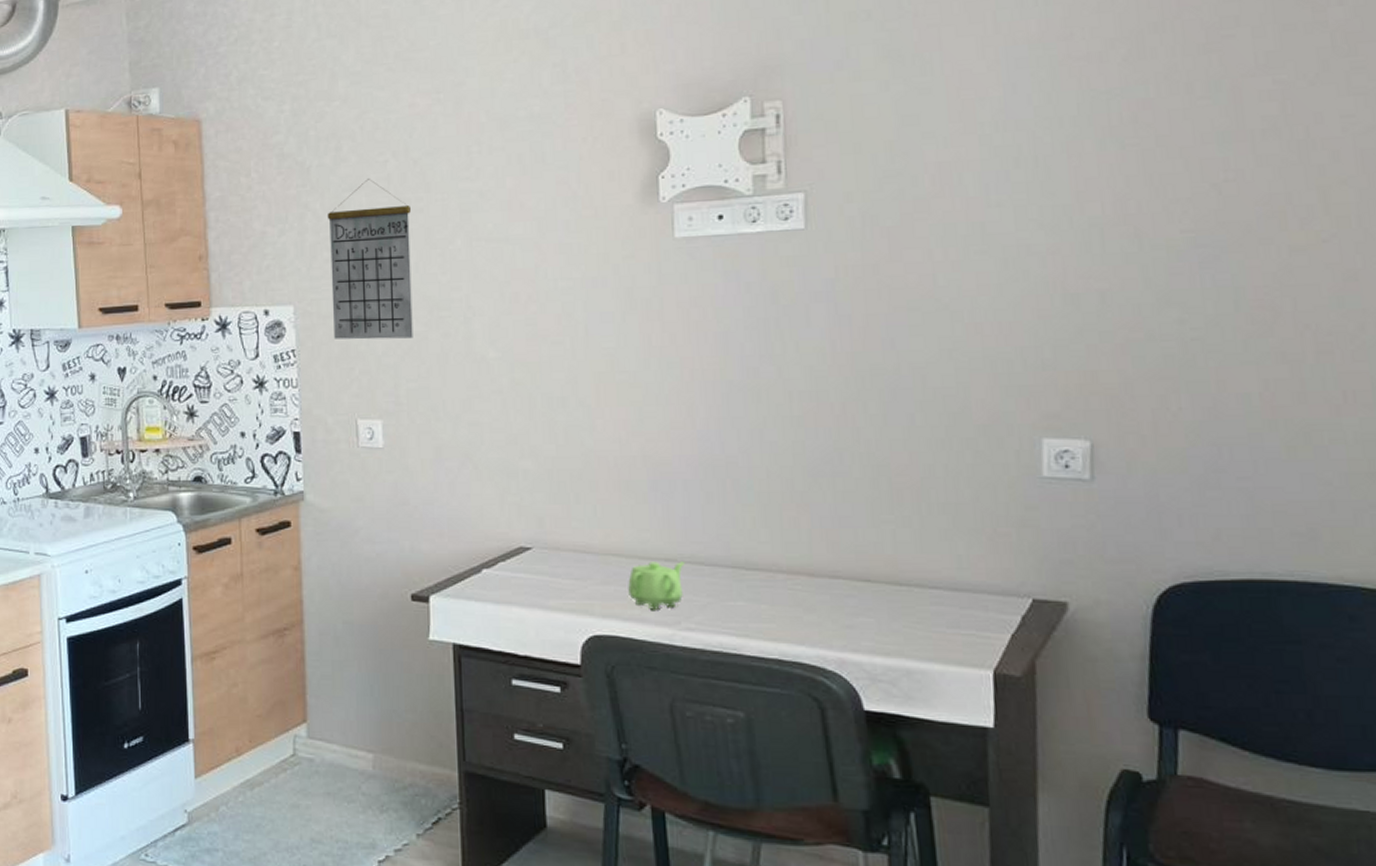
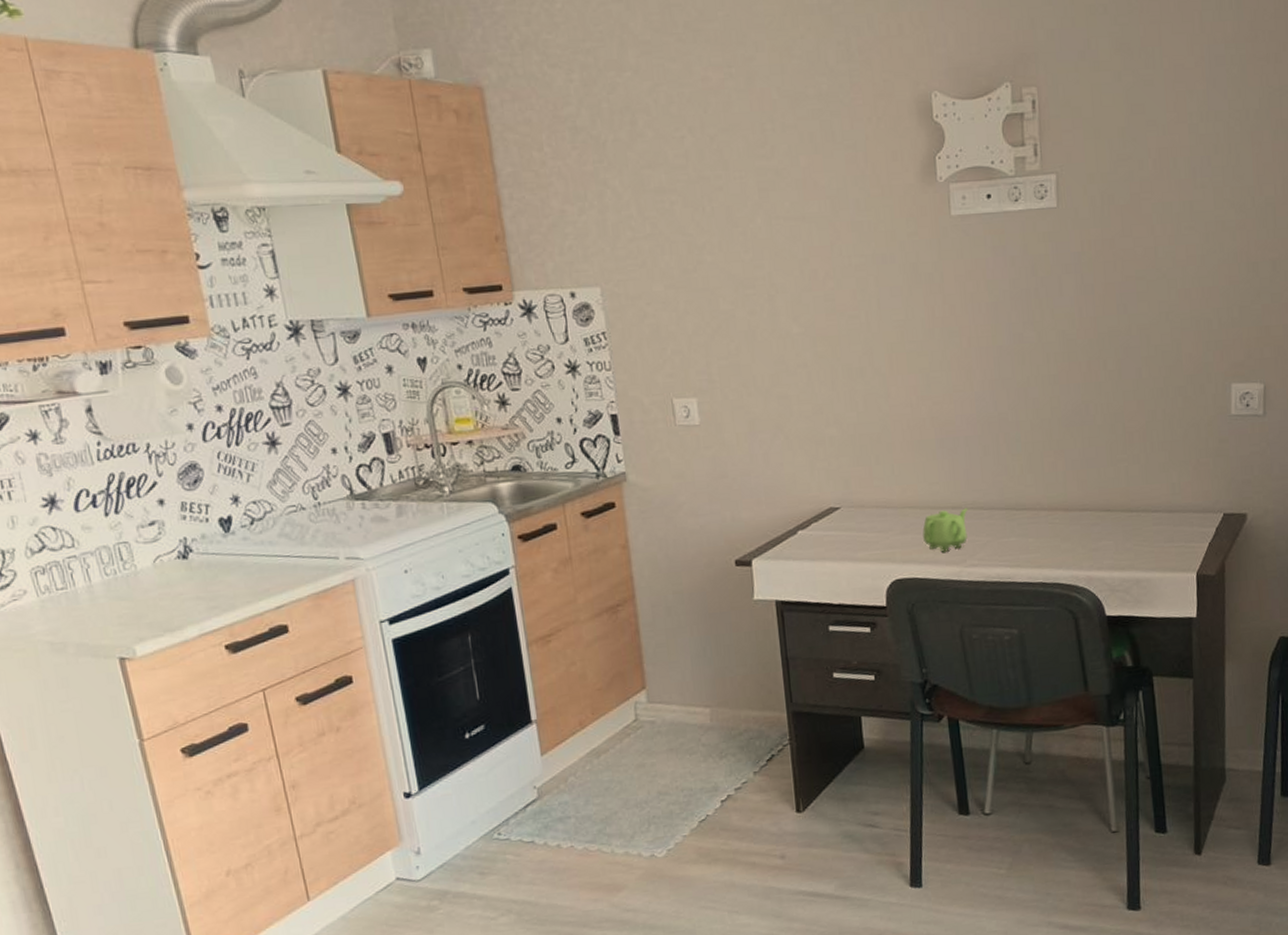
calendar: present [327,179,413,340] -> none [627,155,721,320]

